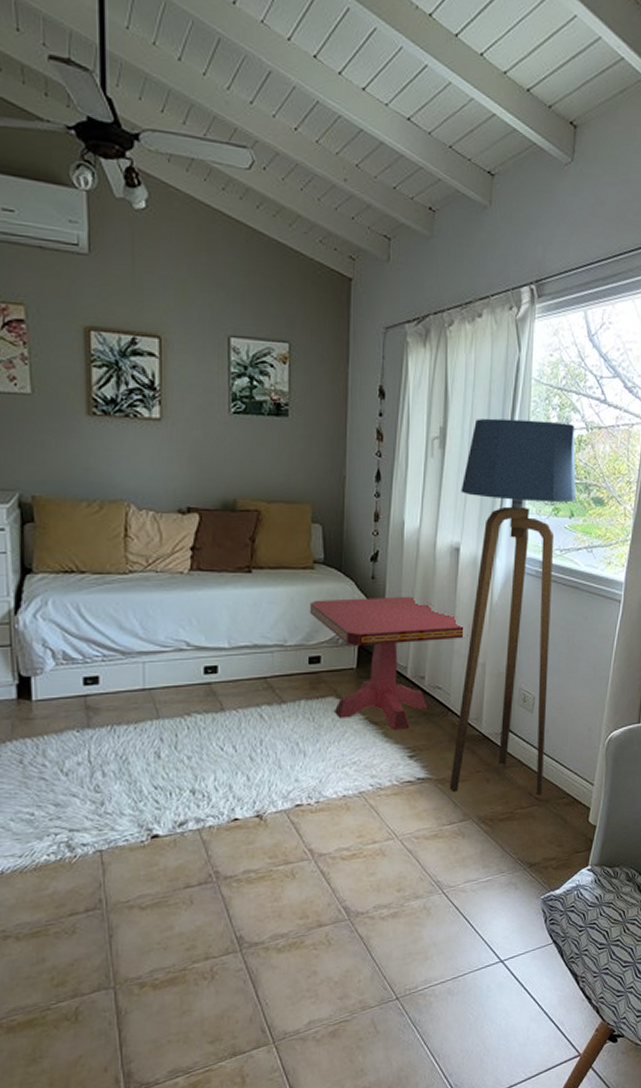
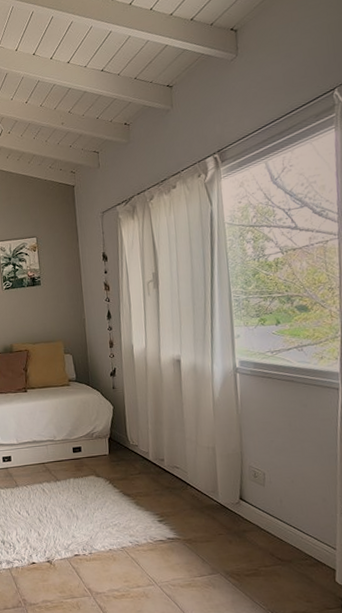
side table: present [309,596,470,731] -> none [69,399,198,501]
floor lamp: present [449,418,576,795] -> none [175,251,284,556]

